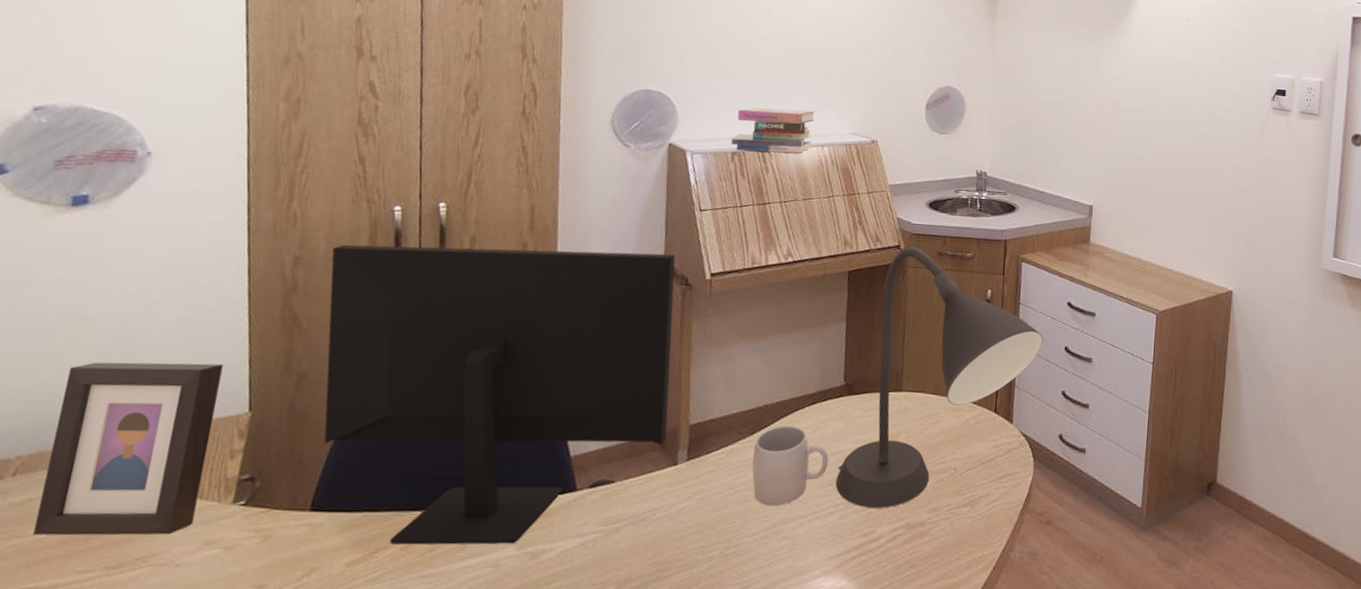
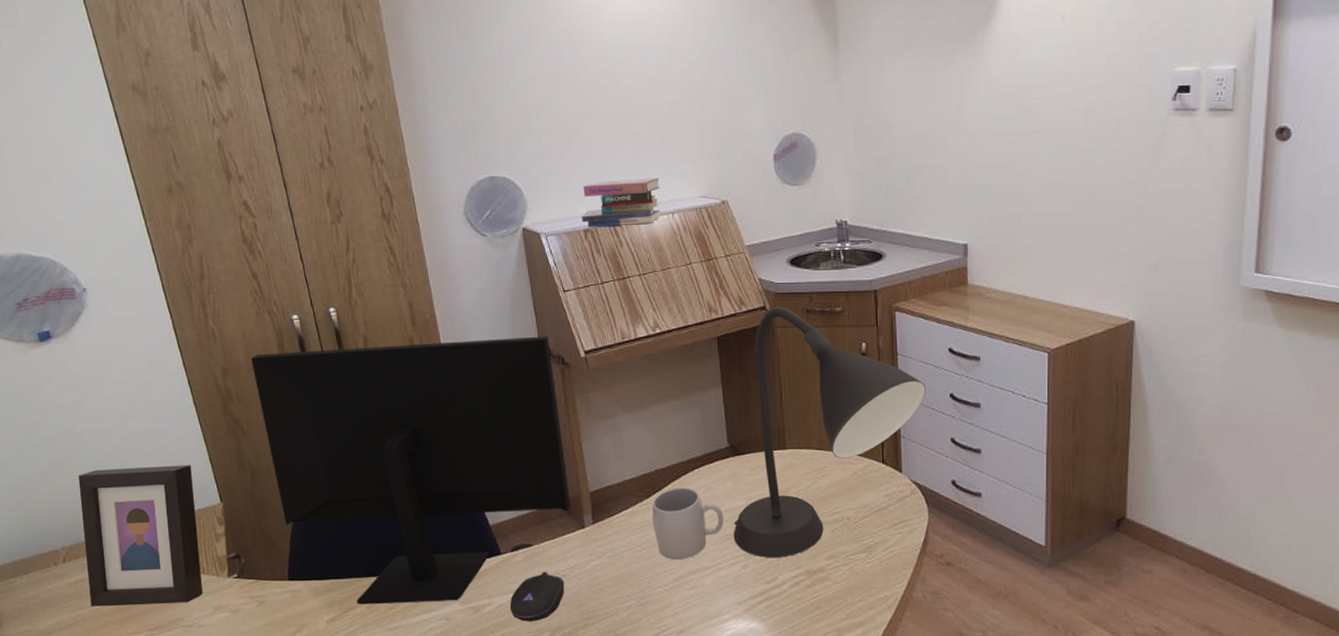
computer mouse: none [574,514,643,573] -> present [509,572,565,622]

